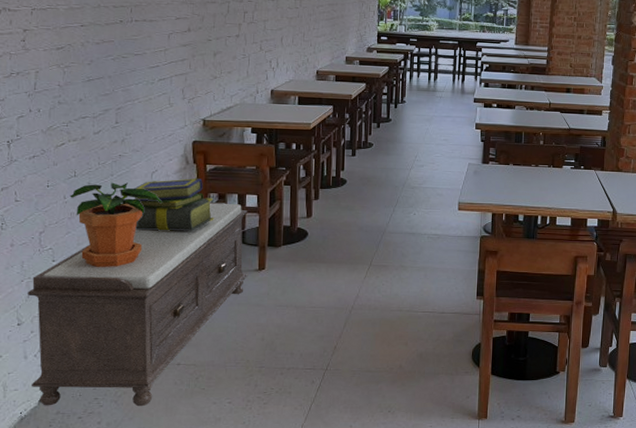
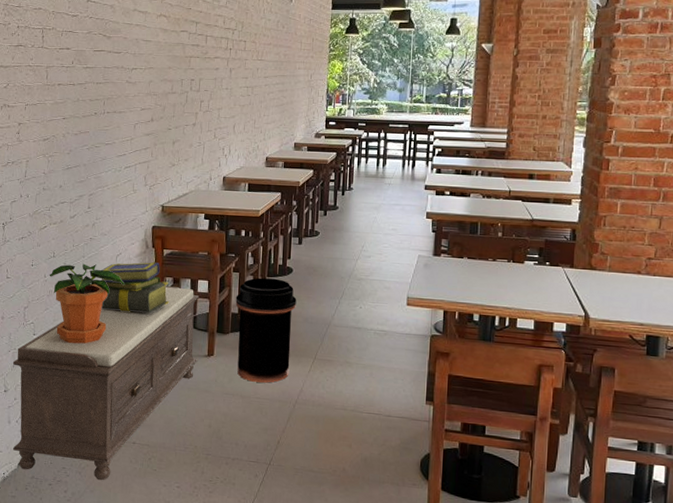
trash can: none [287,190,351,292] -> present [235,277,297,383]

